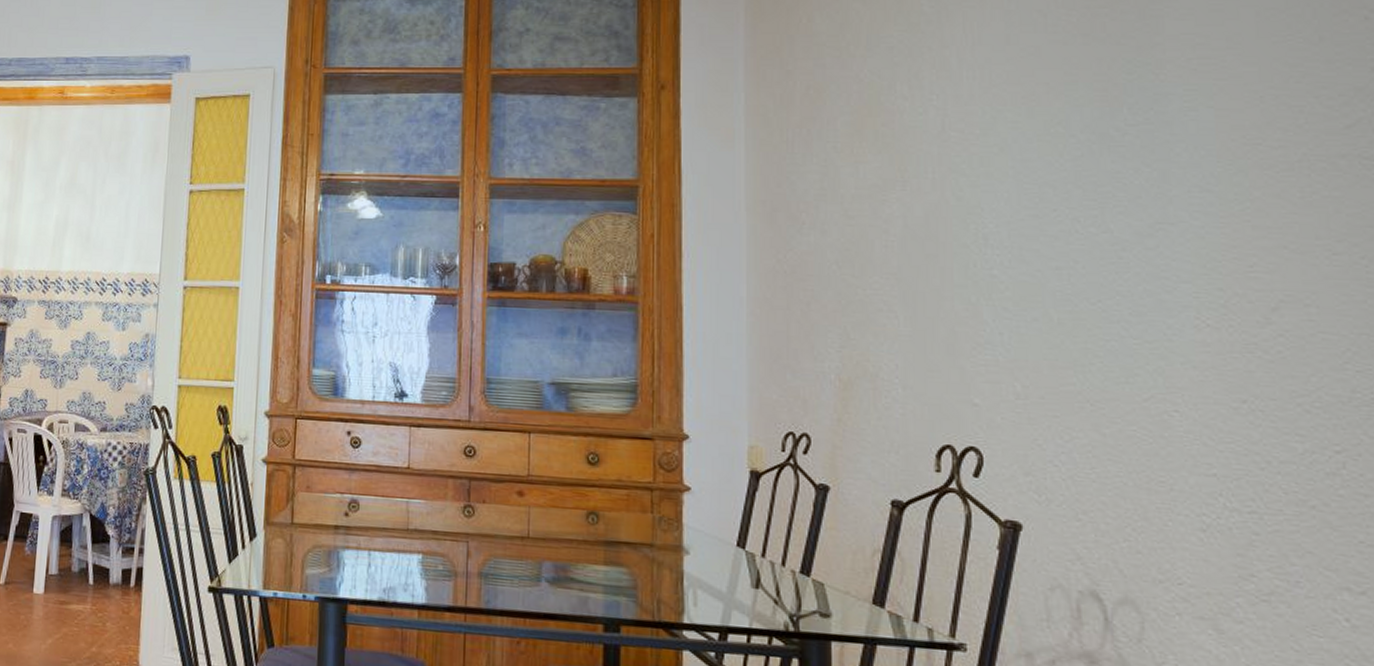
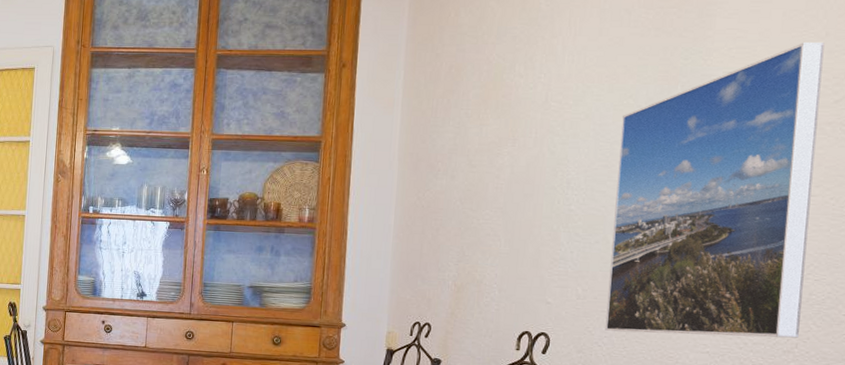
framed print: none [1051,48,1345,455] -> present [605,42,825,338]

